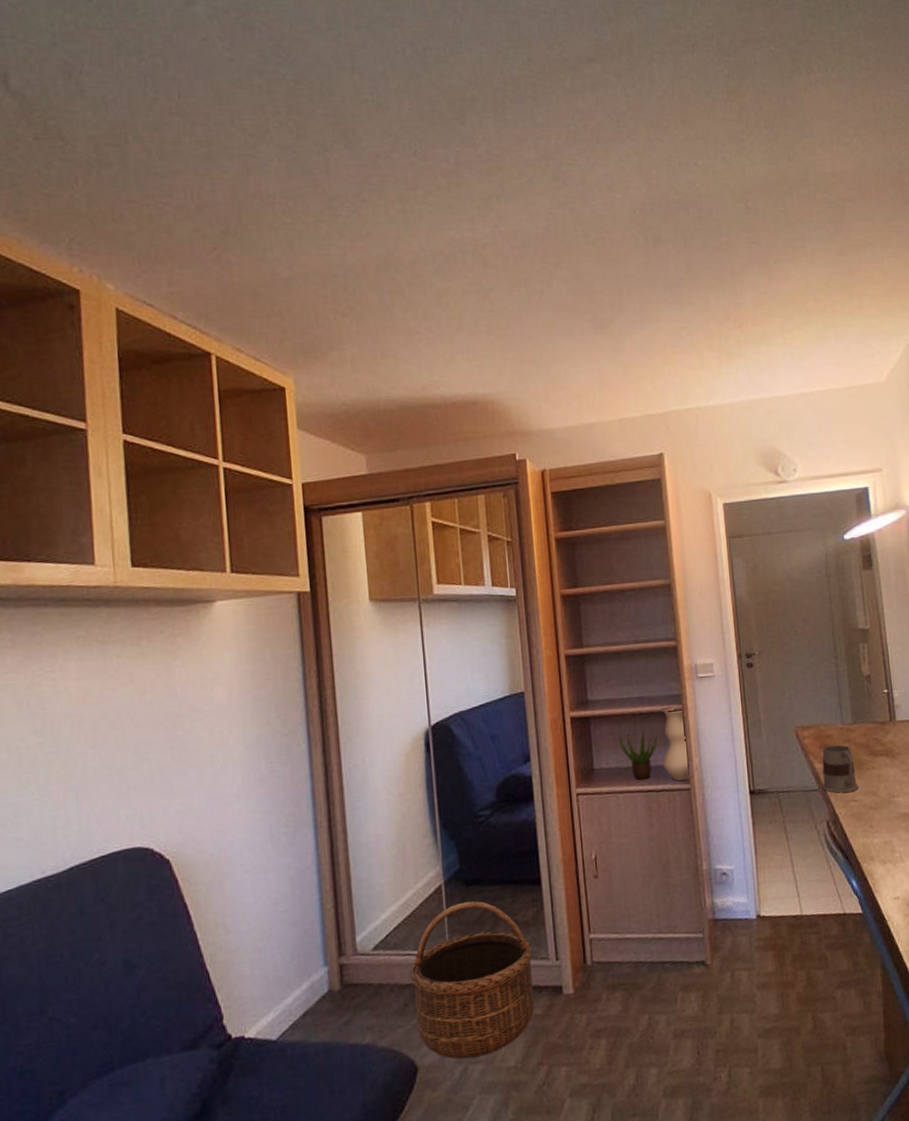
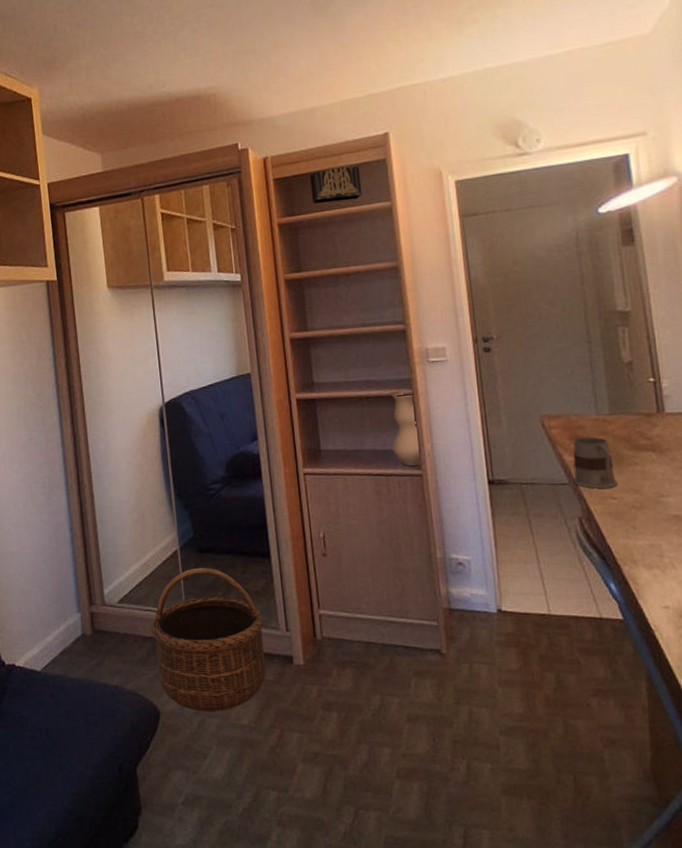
decorative box: none [587,483,638,520] -> present [309,165,363,204]
potted plant: present [619,729,658,781] -> none [346,412,386,464]

